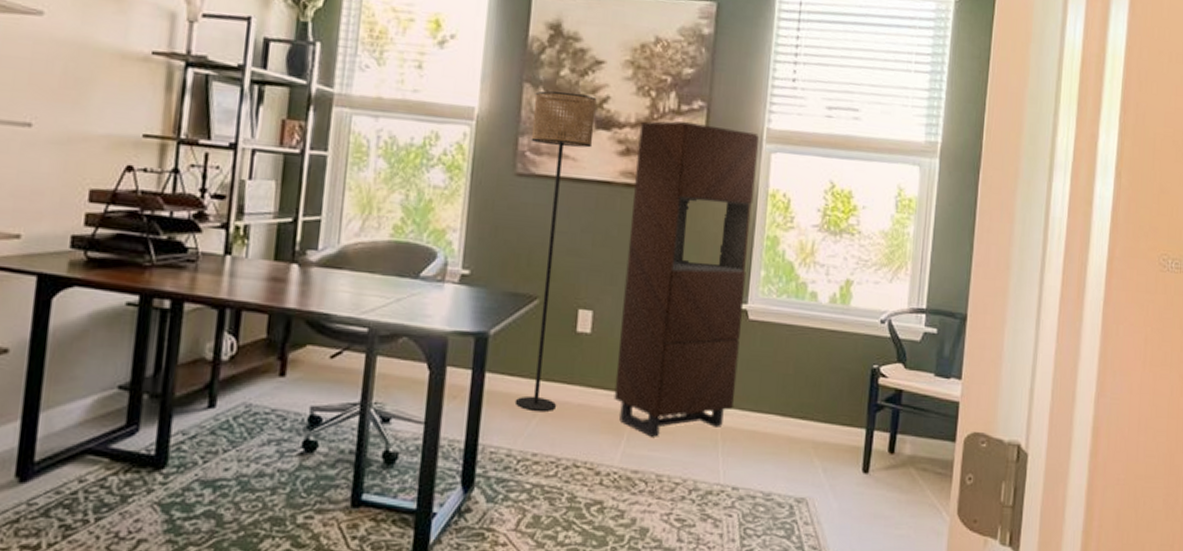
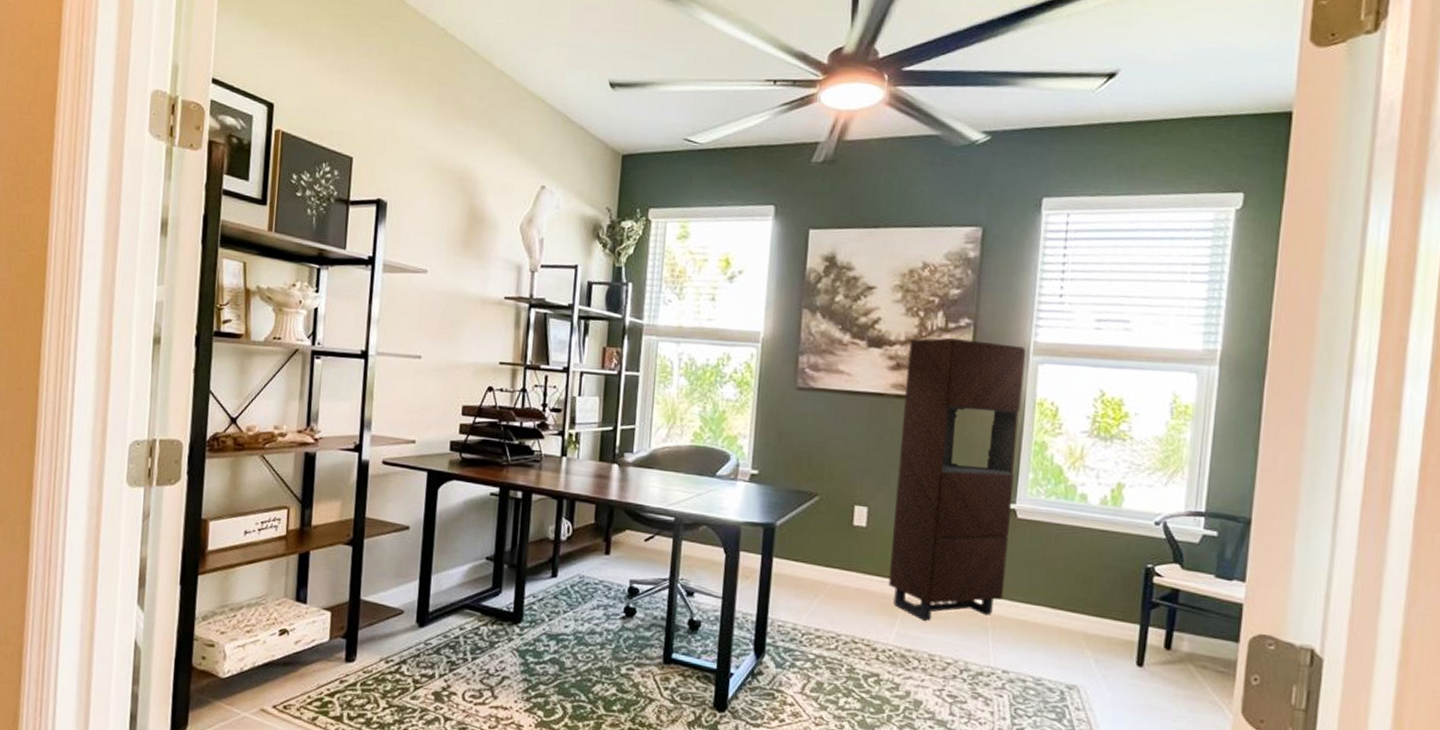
floor lamp: present [514,91,597,412] -> none [799,315,869,594]

